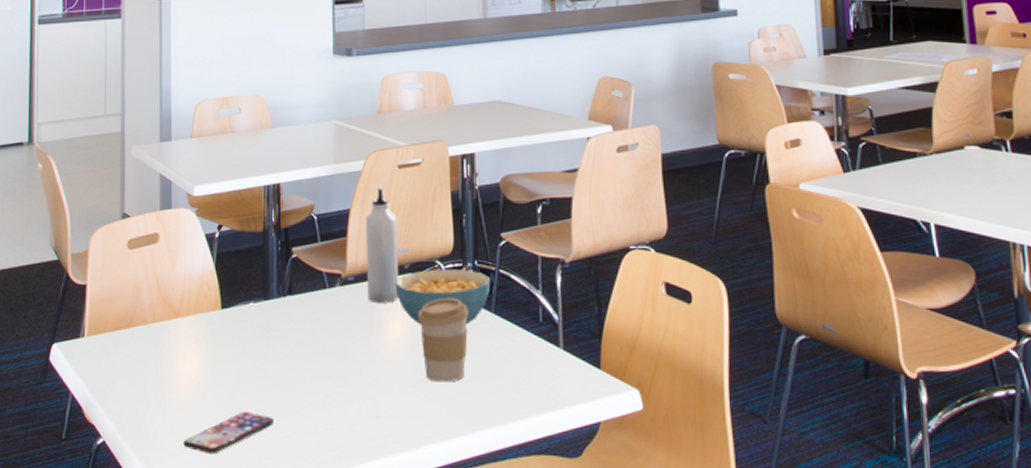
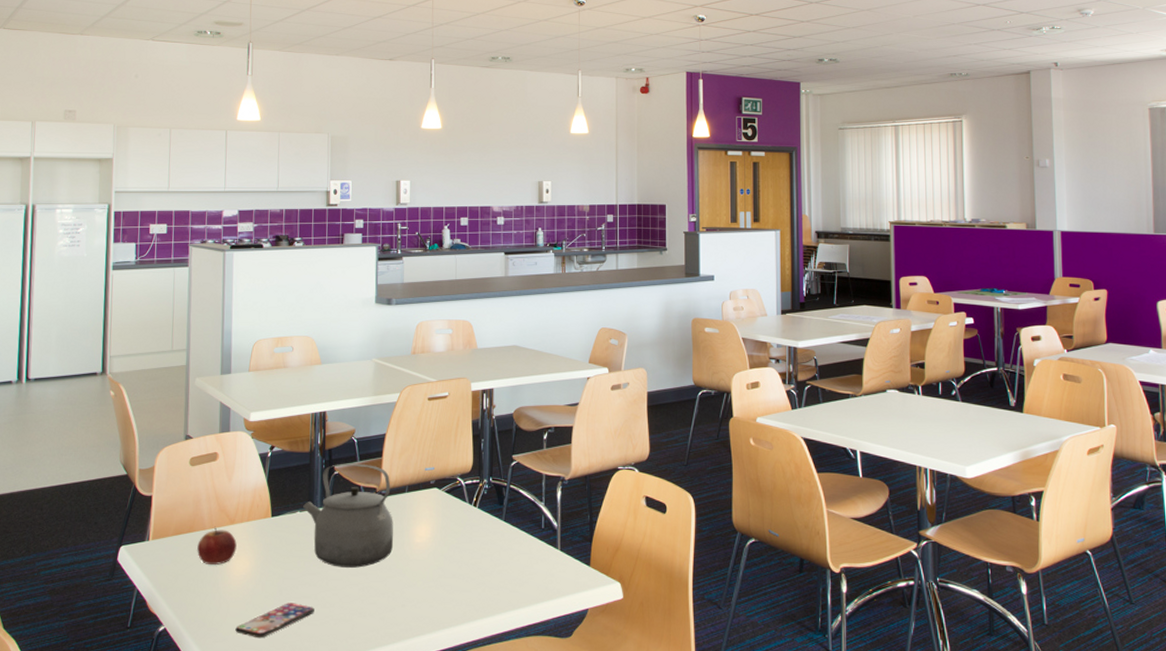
apple: none [138,320,183,366] -> present [197,526,237,565]
tea kettle: none [257,244,362,370] -> present [303,463,393,568]
water bottle: present [366,187,399,303] -> none [398,416,426,512]
cereal bowl: present [395,269,491,326] -> none [422,484,503,531]
coffee cup: present [417,298,469,382] -> none [440,508,483,578]

